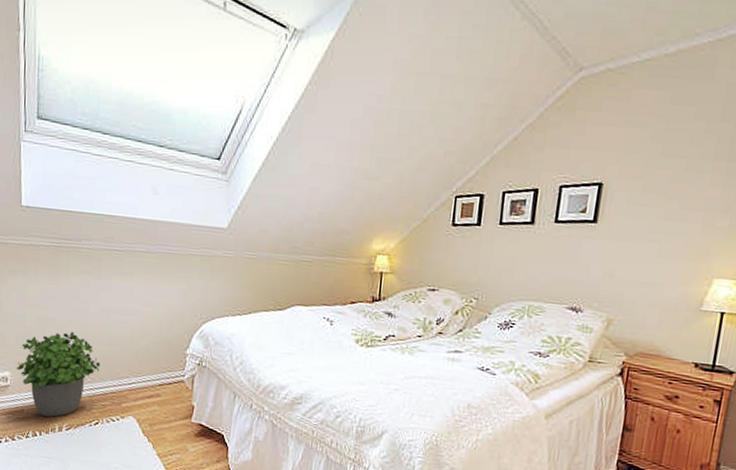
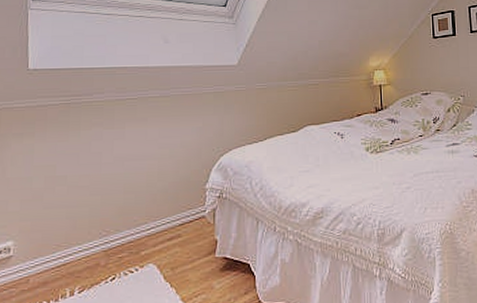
potted plant: present [15,331,100,417] -> none [20,185,116,283]

